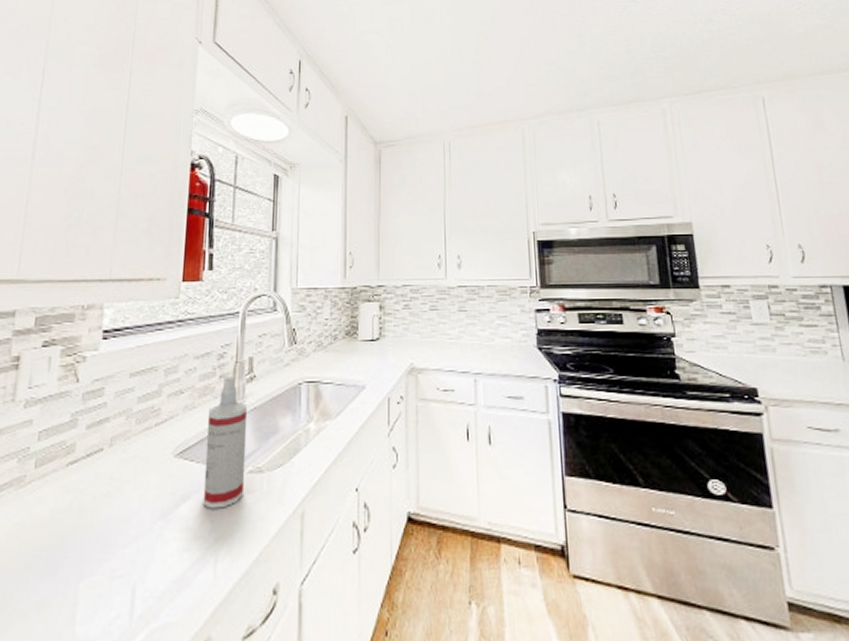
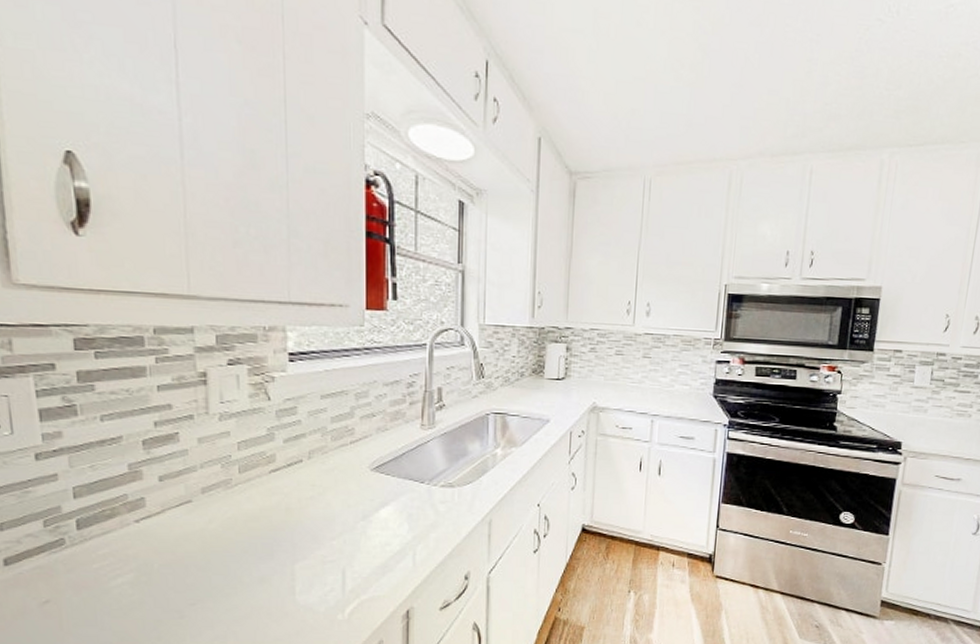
spray bottle: present [202,376,248,509] -> none [400,403,438,514]

